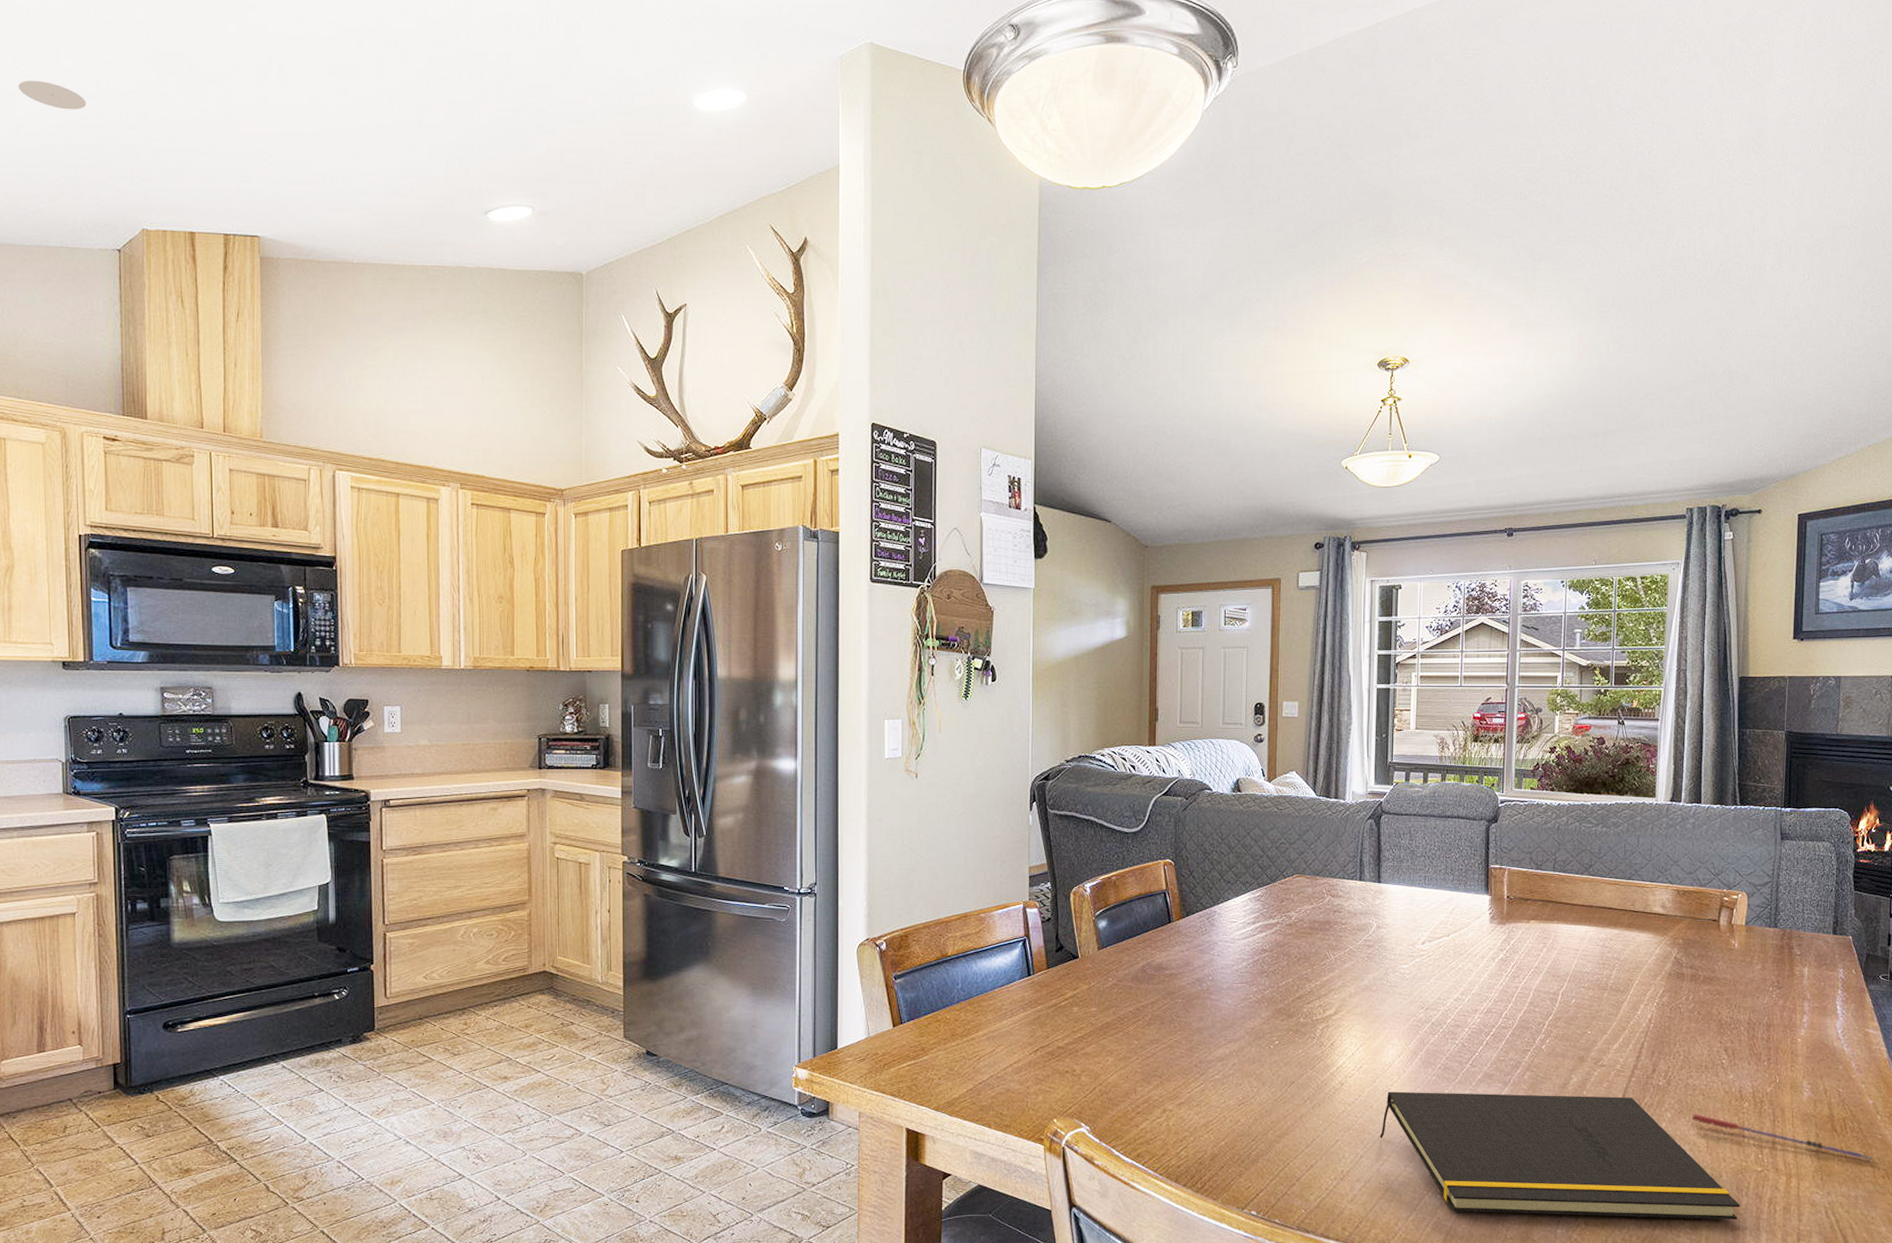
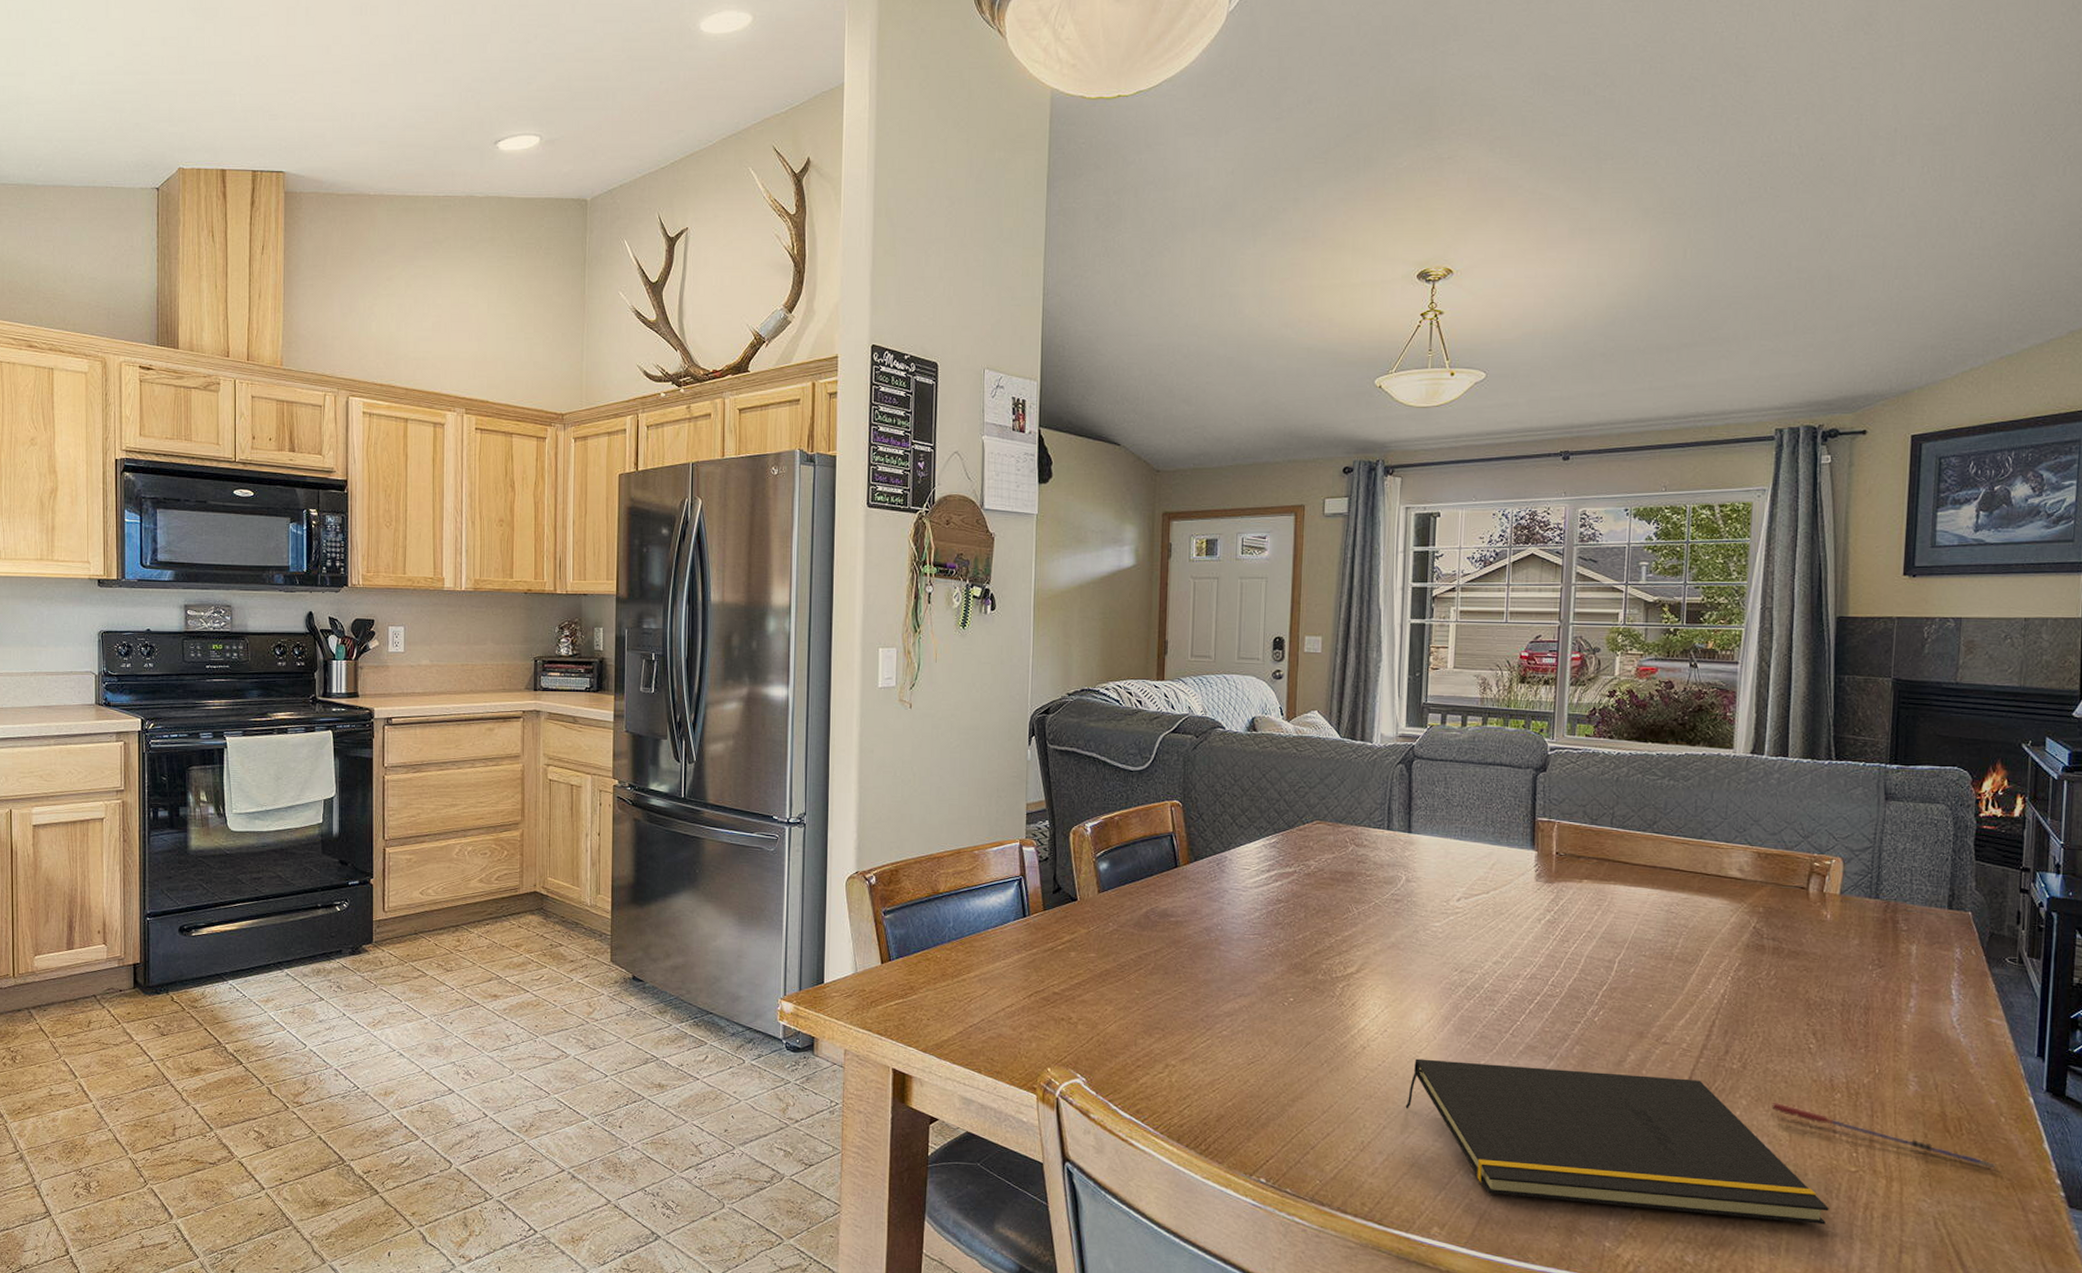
smoke detector: present [17,80,87,110] -> none [72,30,132,58]

